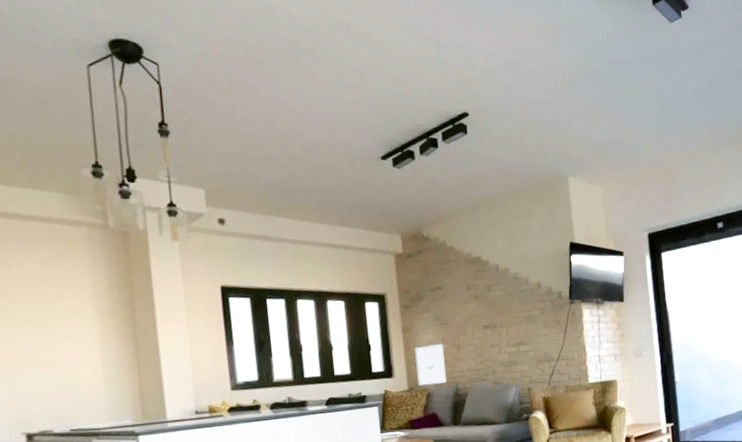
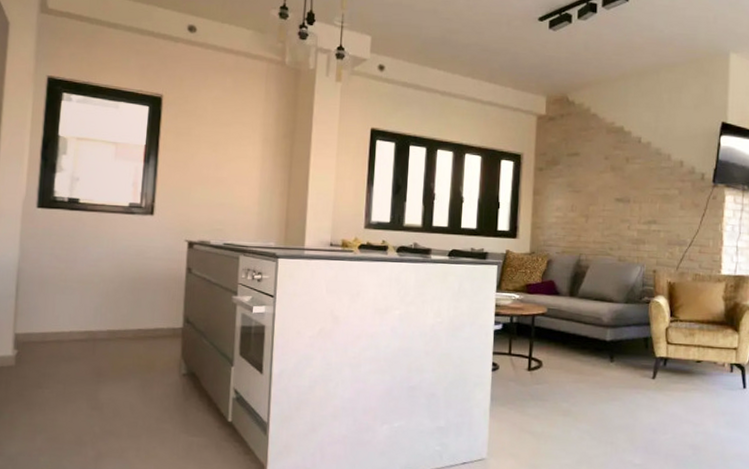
wall art: present [415,343,447,385] -> none [541,210,571,252]

